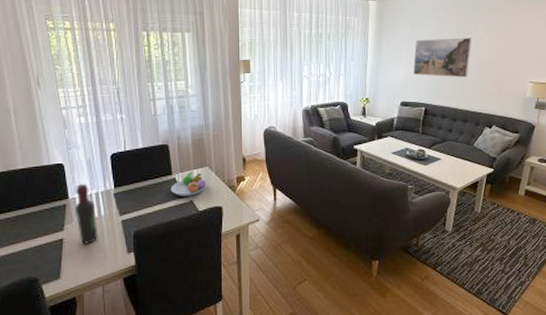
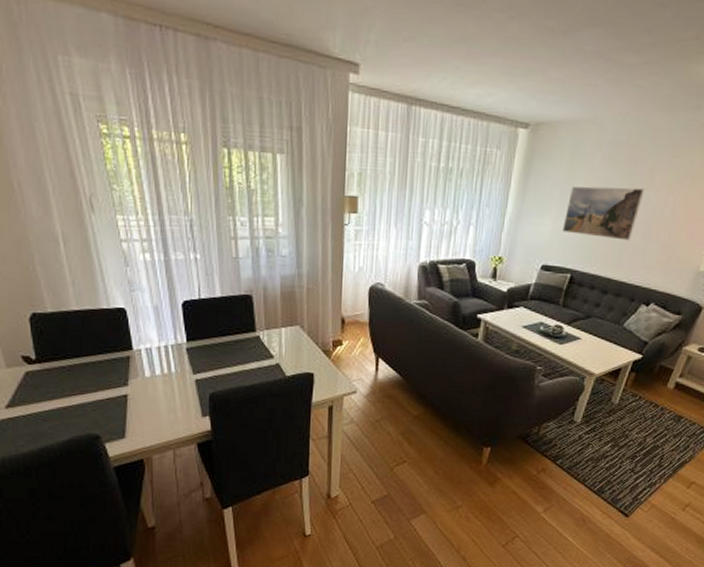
wine bottle: present [75,183,98,244] -> none [140,333,168,403]
fruit bowl: present [170,171,207,196] -> none [253,329,297,358]

